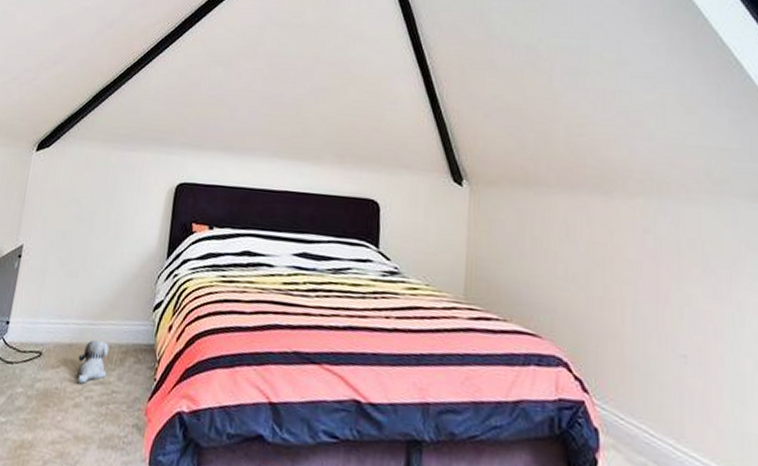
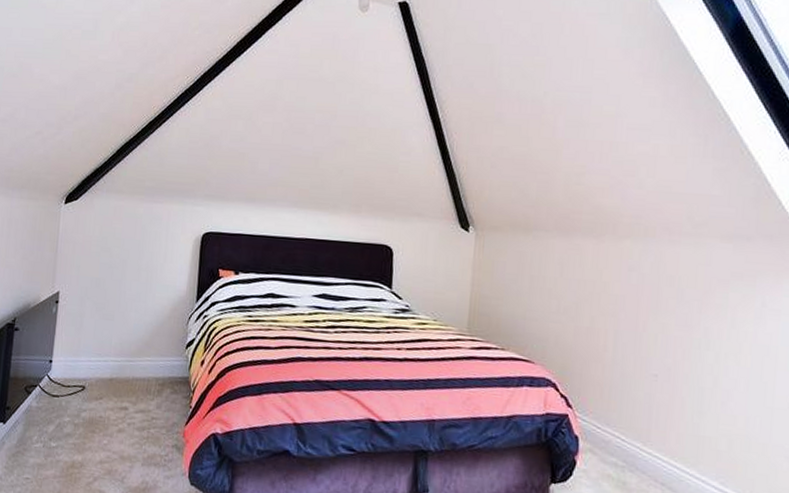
plush toy: present [77,340,109,383] -> none [119,374,147,412]

